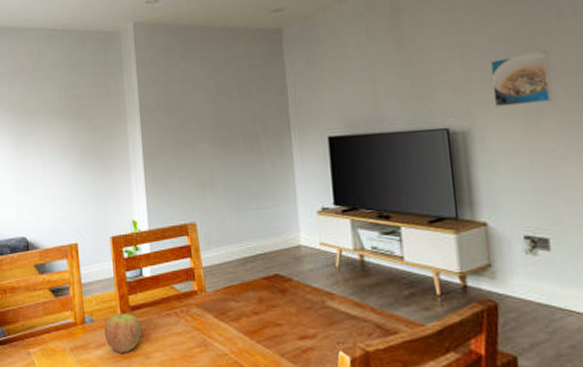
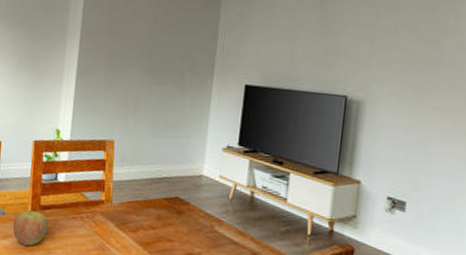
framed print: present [490,50,554,107] -> none [388,44,441,89]

